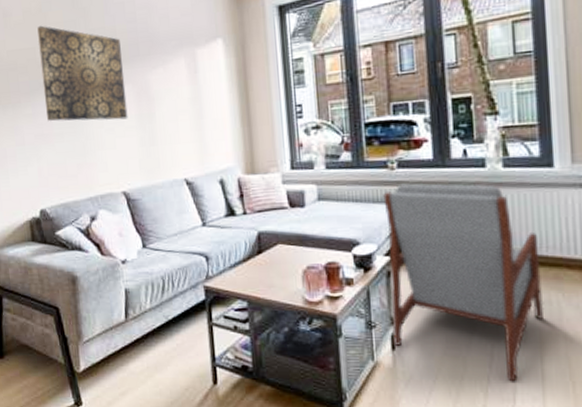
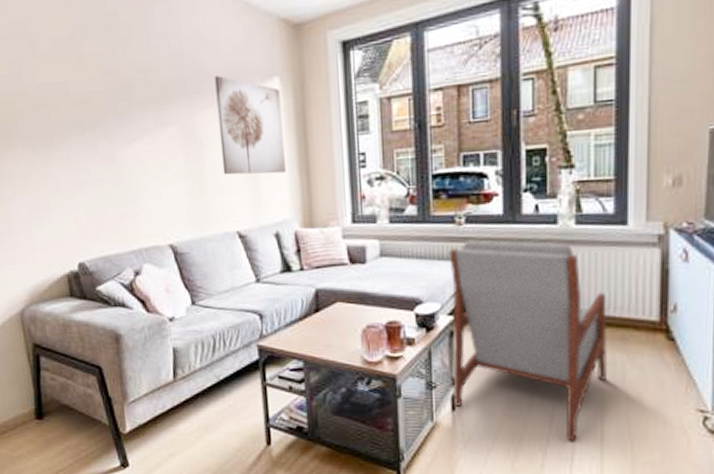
wall art: present [37,25,128,122] -> none [70,56,175,167]
wall art: none [164,39,229,127] -> present [215,75,286,175]

